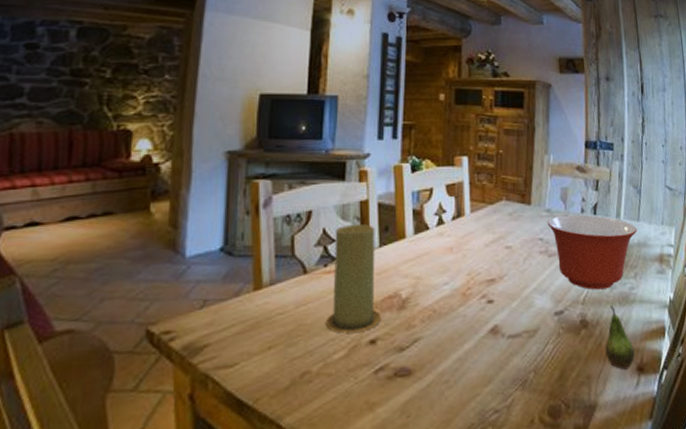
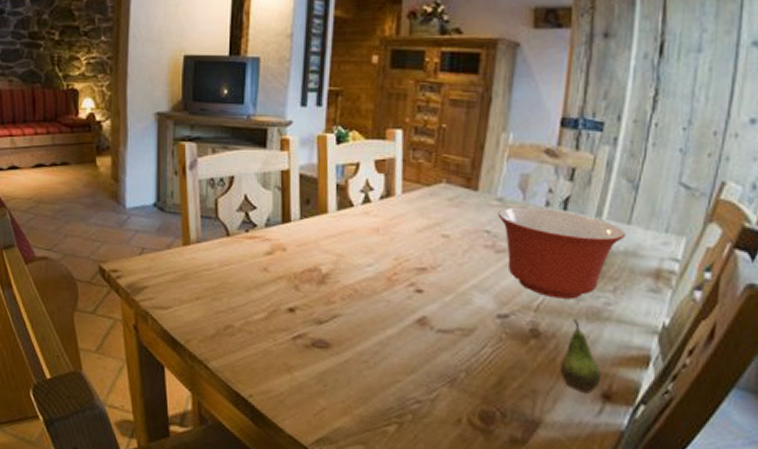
candle: present [324,224,381,333] -> none [246,194,301,299]

